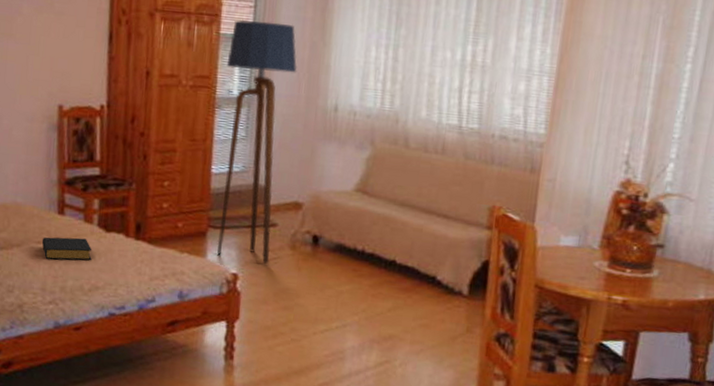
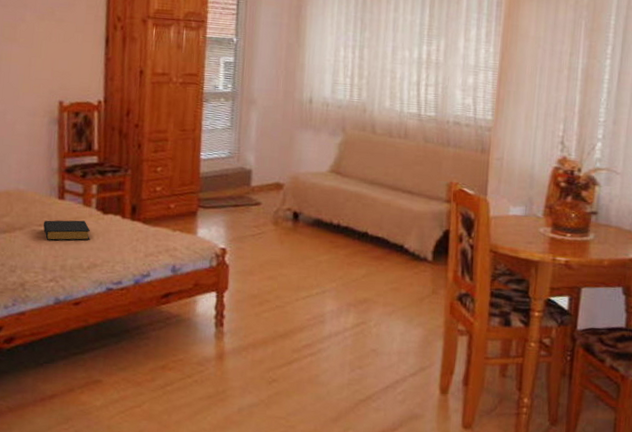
floor lamp: present [217,19,298,264] -> none [207,25,276,239]

